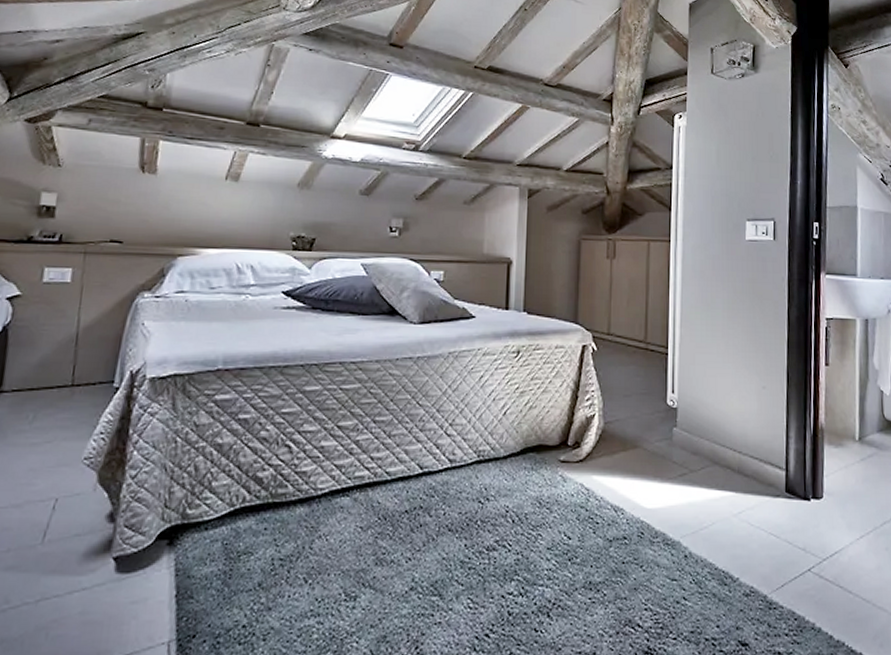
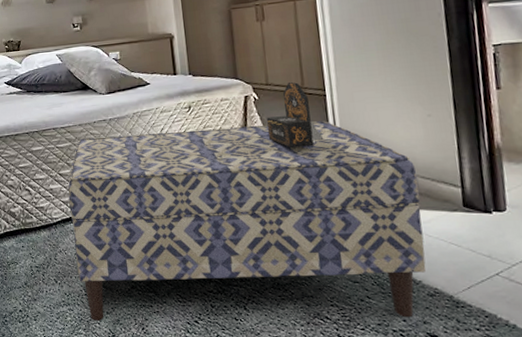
bench: none [339,379,747,640] -> present [68,121,427,322]
decorative box: none [602,333,660,413] -> present [267,81,324,148]

